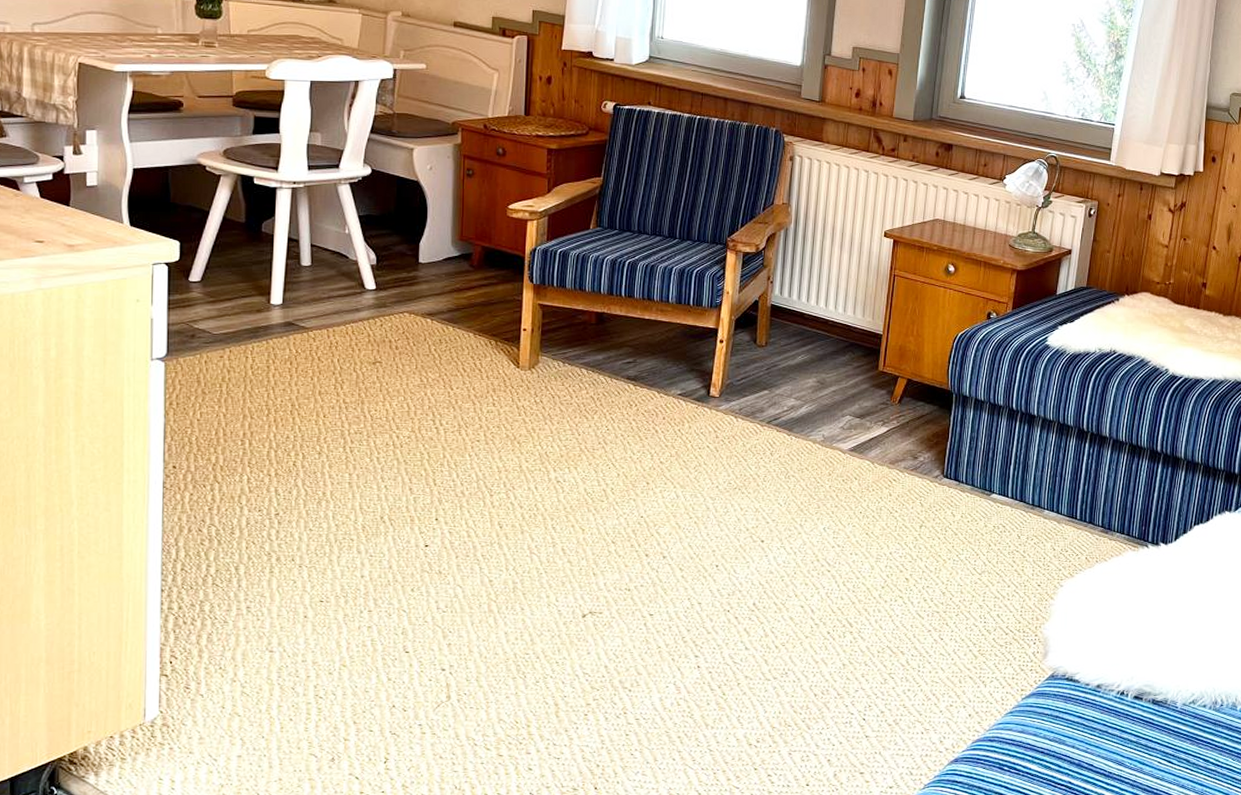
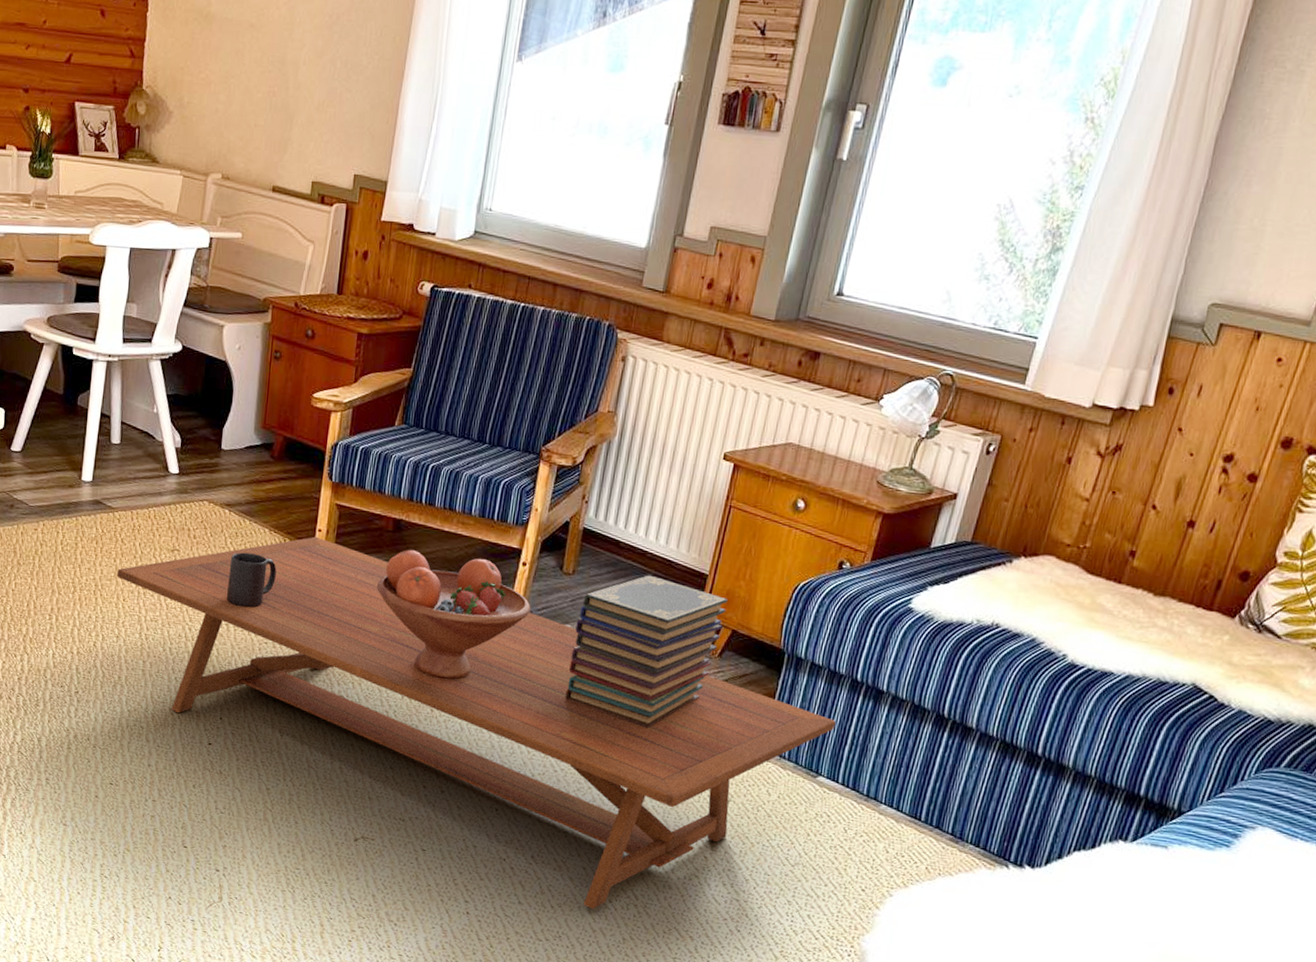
coffee table: none [315,335,1001,643] -> present [117,536,836,910]
mug: none [433,358,484,410] -> present [226,552,277,608]
fruit bowl: none [584,338,731,452] -> present [376,549,531,680]
book stack: none [770,340,902,473] -> present [565,575,729,729]

